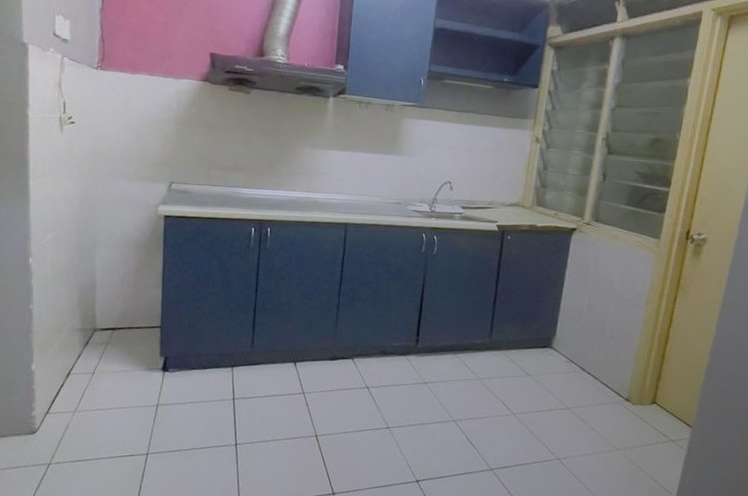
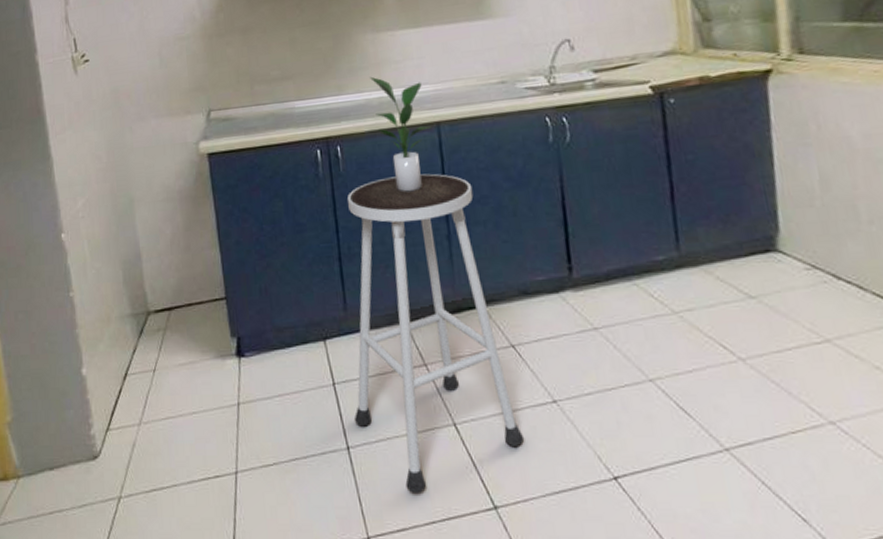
stool: none [244,257,363,480] -> present [347,173,525,493]
potted plant: none [301,180,342,271] -> present [370,76,433,193]

